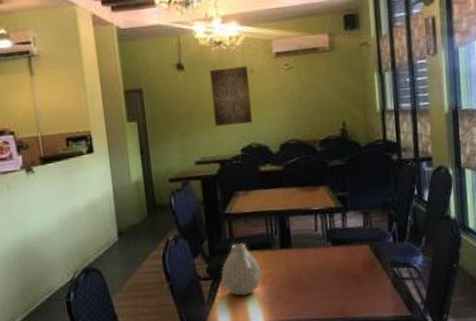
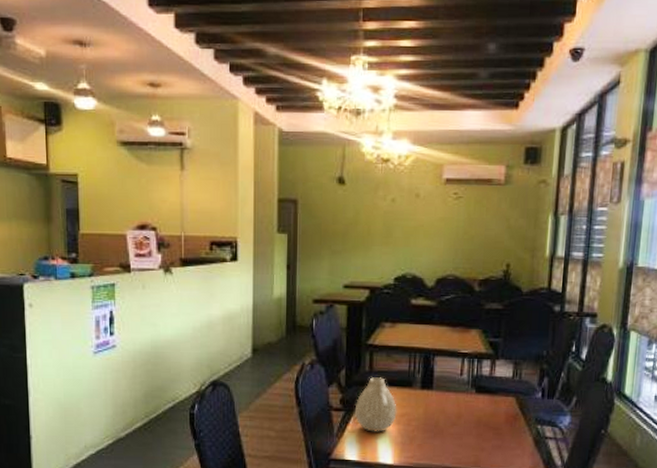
wall art: present [210,66,252,127] -> none [369,188,414,251]

